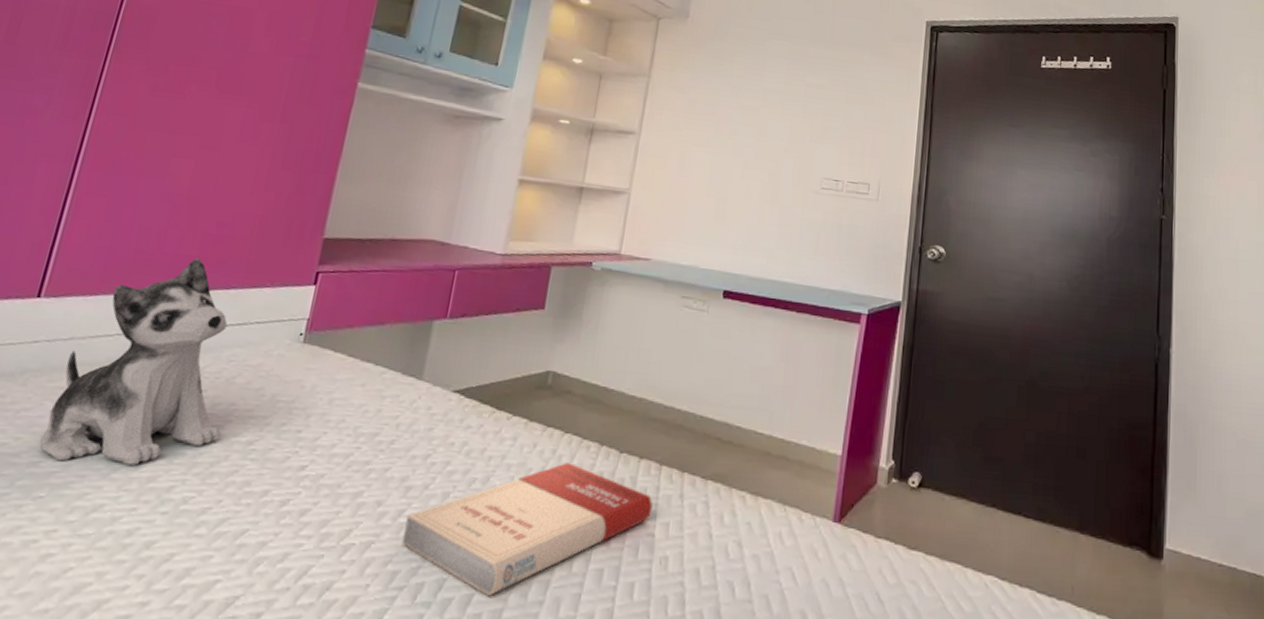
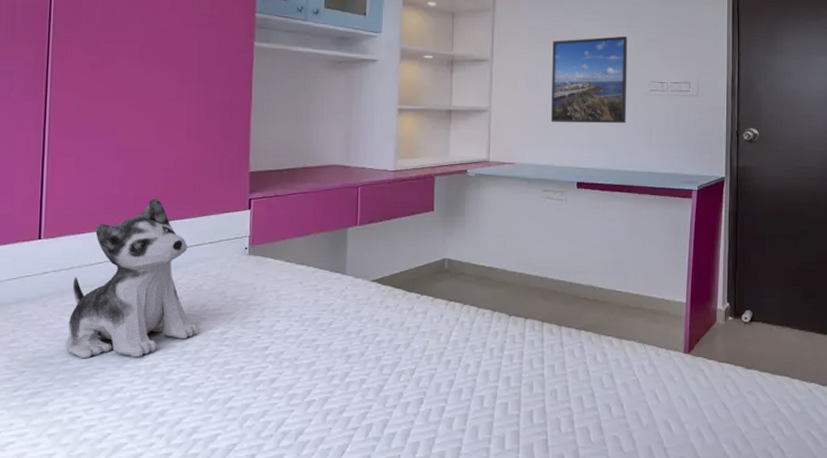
book: present [401,463,653,597] -> none [350,327,540,430]
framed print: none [701,118,802,225] -> present [551,36,628,124]

